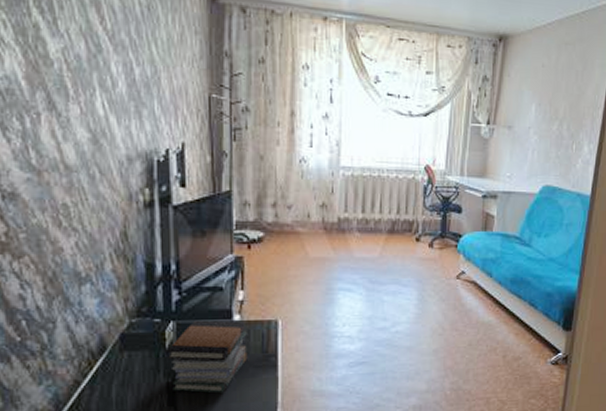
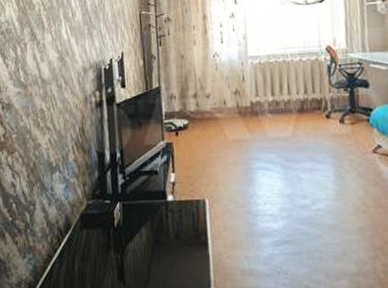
book stack: present [166,320,249,393] -> none [115,200,181,270]

